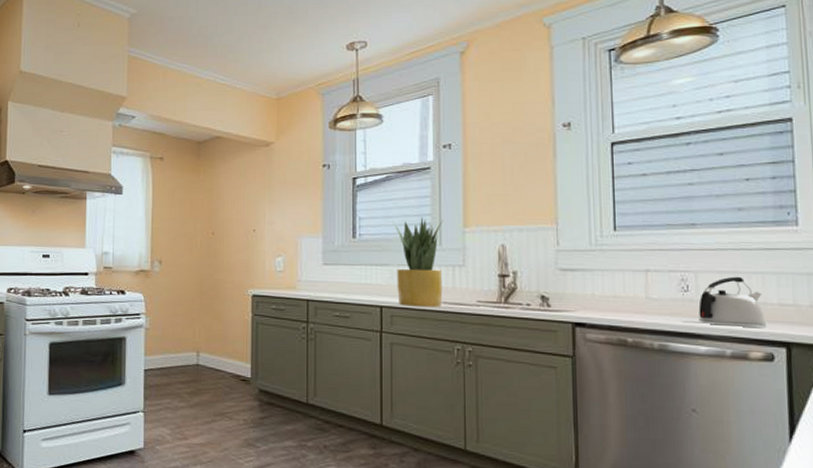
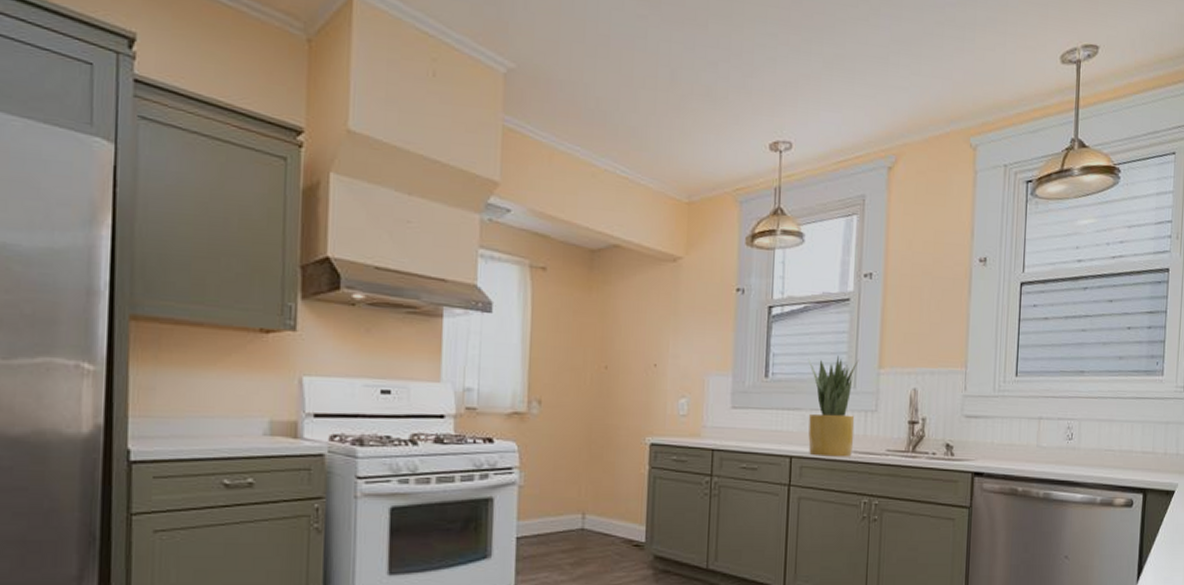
kettle: present [697,276,766,327] -> none [1077,424,1130,474]

